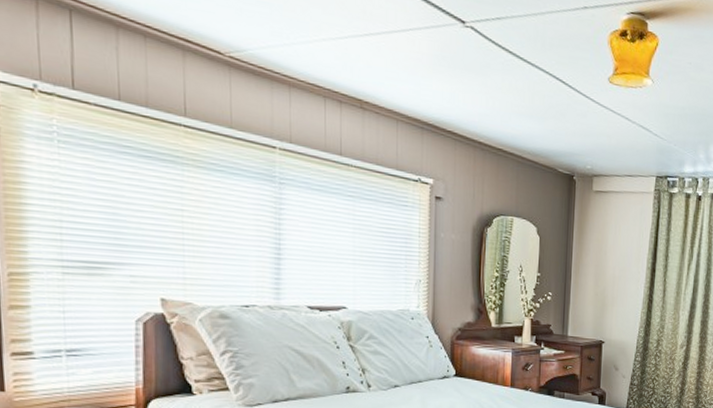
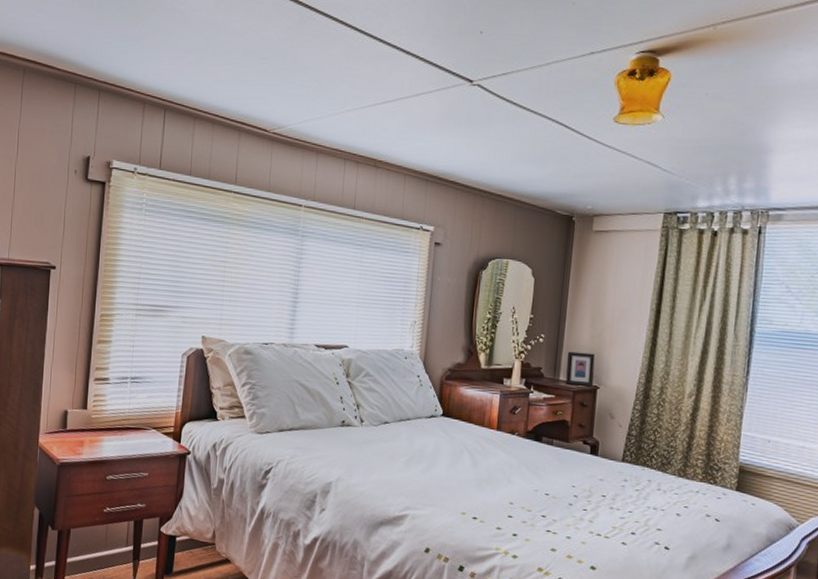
picture frame: none [573,308,600,343] -> present [565,351,595,388]

